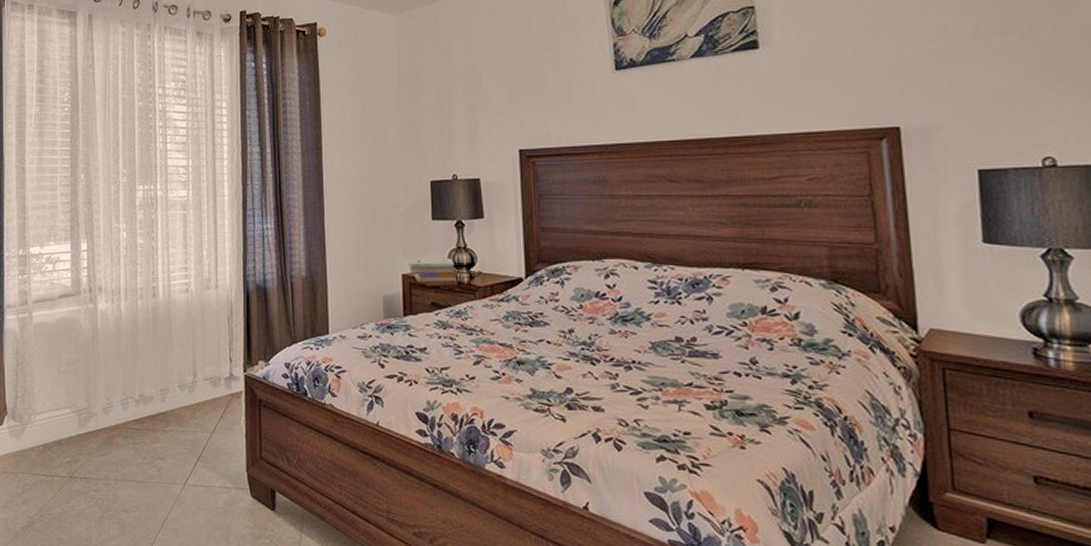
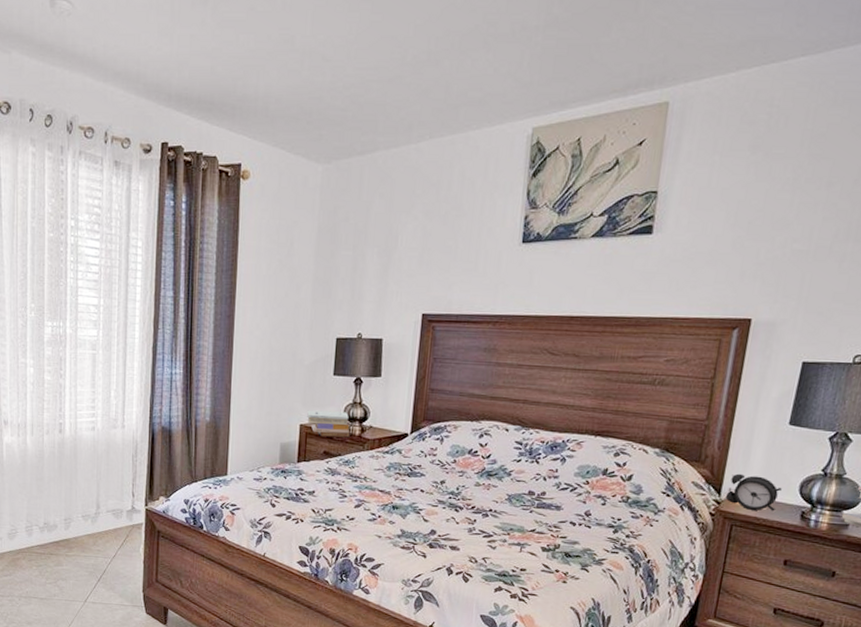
alarm clock: none [925,304,997,349] -> present [725,473,782,511]

